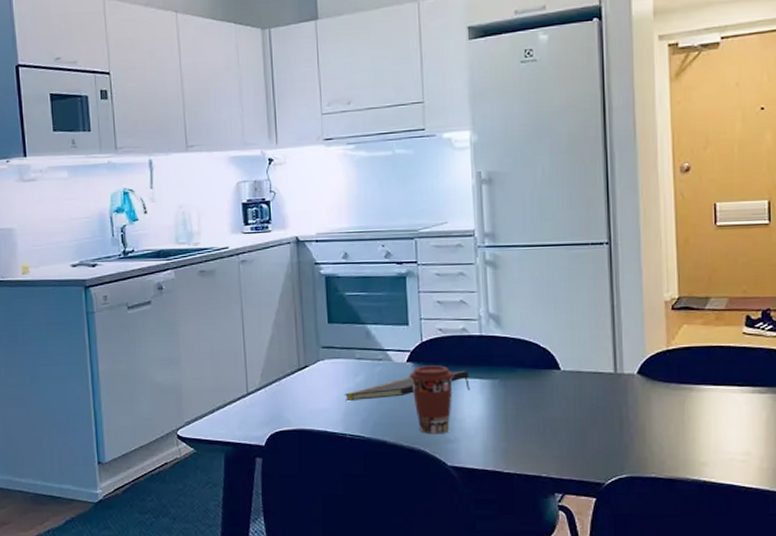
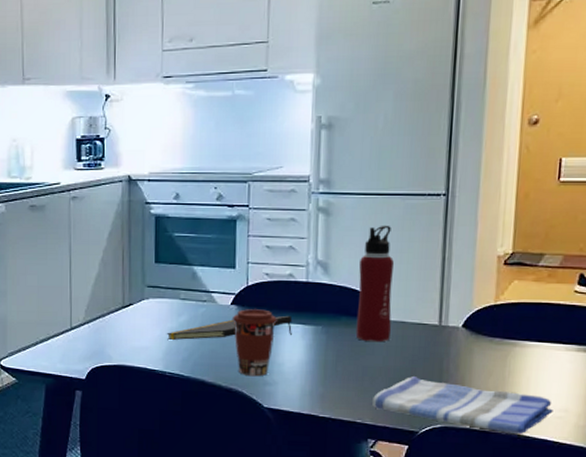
water bottle: none [531,275,567,392] -> present [355,225,394,341]
dish towel: none [555,427,736,480] -> present [371,377,553,434]

